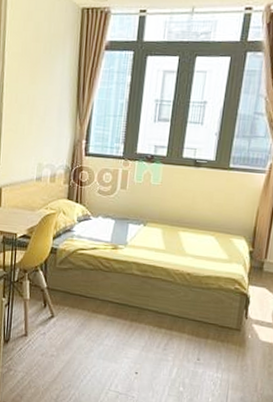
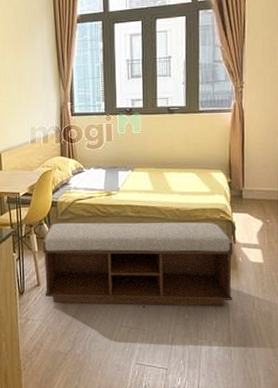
bench: none [31,271,245,383] -> present [42,222,234,306]

